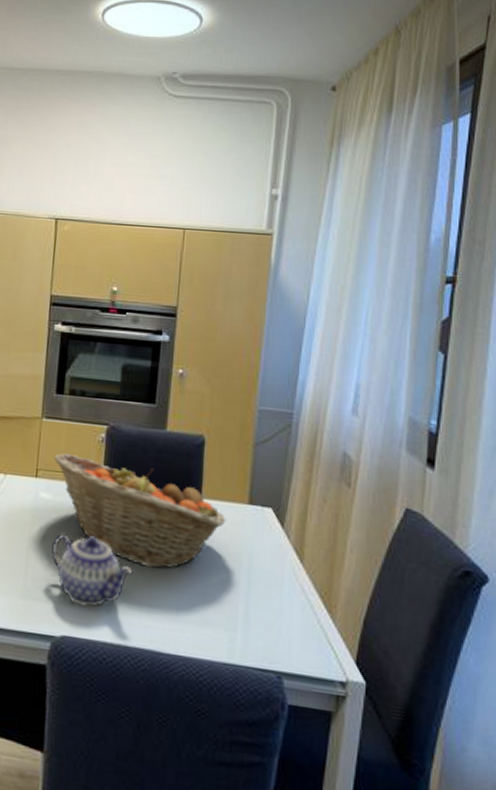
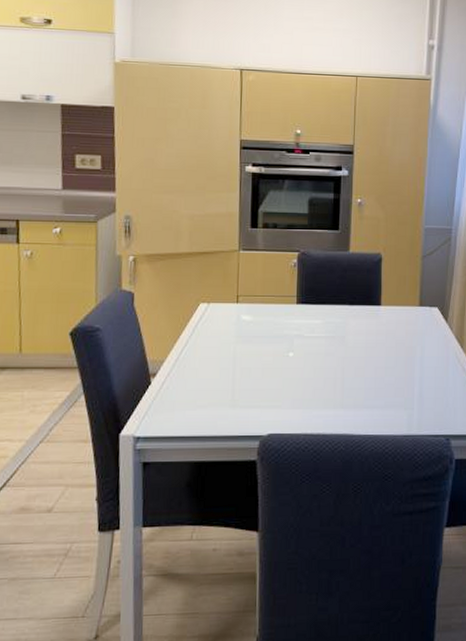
teapot: present [51,532,133,607] -> none [255,348,326,407]
fruit basket: present [53,453,226,569] -> none [252,280,402,368]

